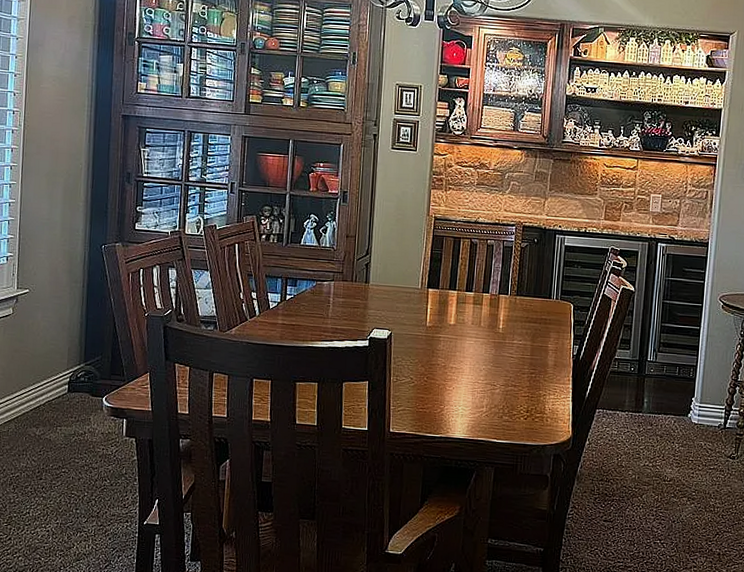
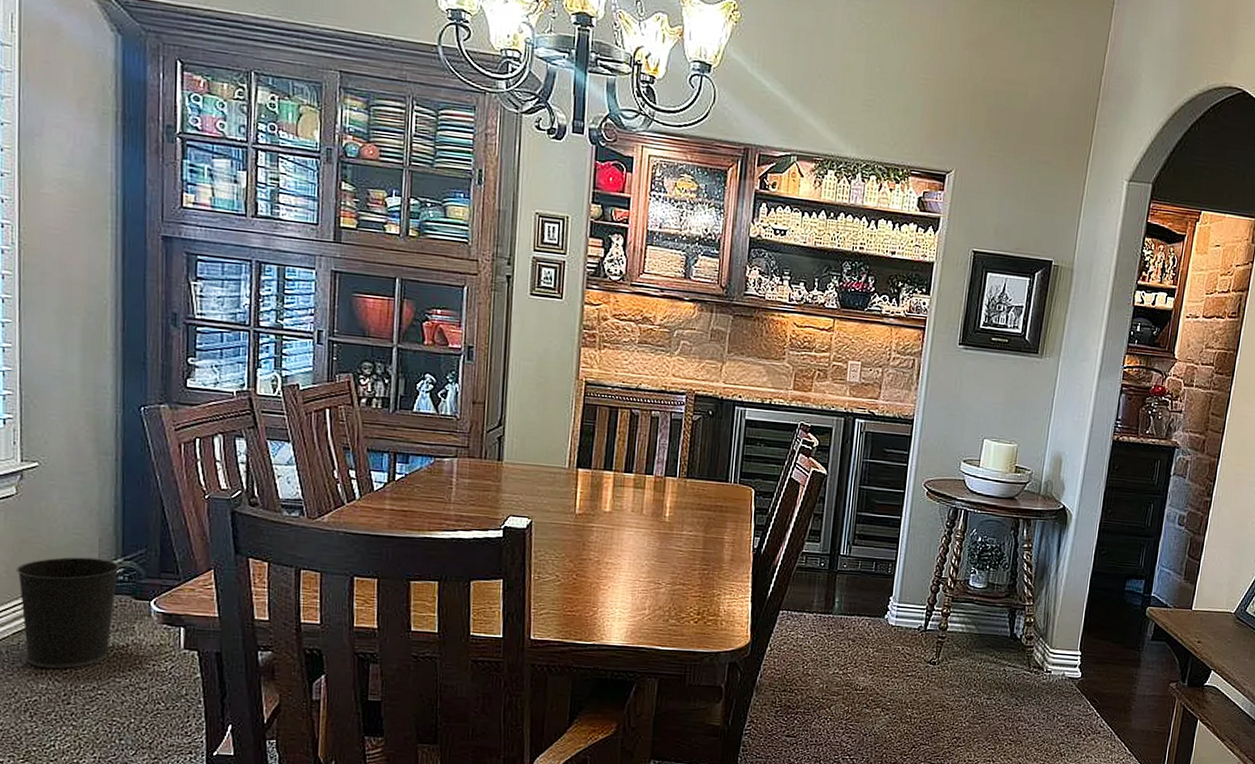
wastebasket: none [9,362,82,451] -> present [16,557,120,669]

